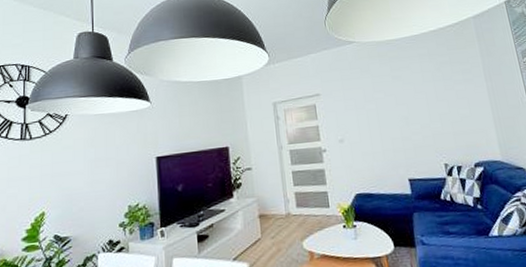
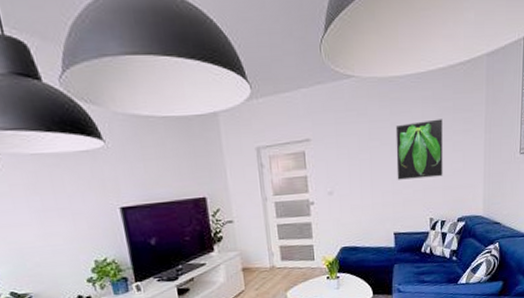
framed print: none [397,71,451,127] -> present [395,119,443,180]

